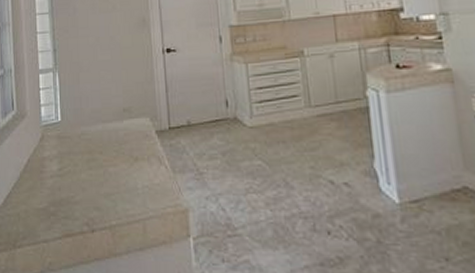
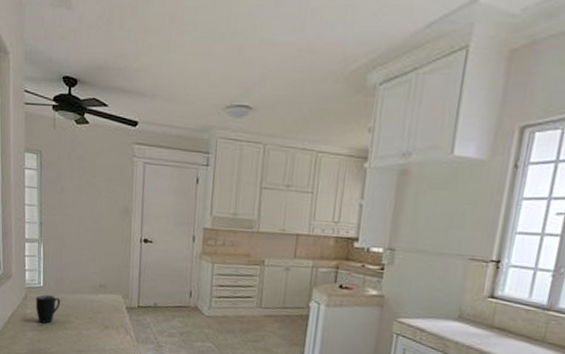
mug: none [54,131,82,166] -> present [35,294,61,324]

